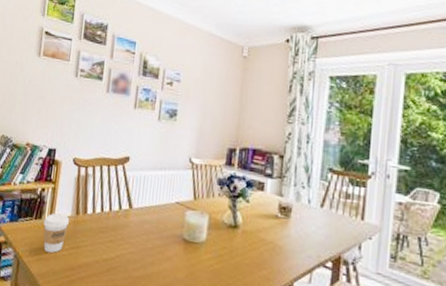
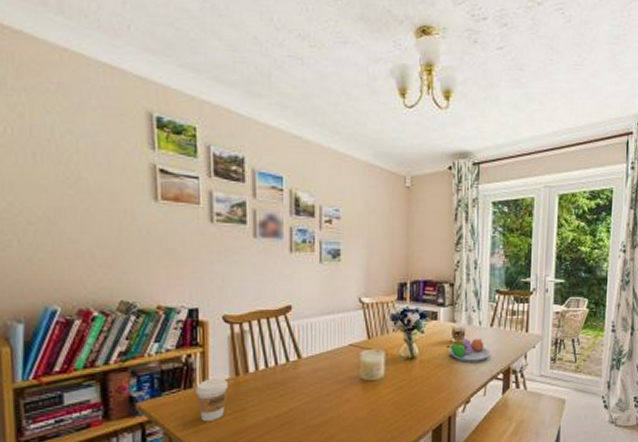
fruit bowl: none [270,212,320,244] -> present [446,337,491,363]

